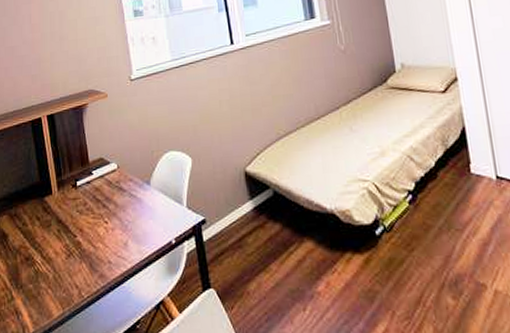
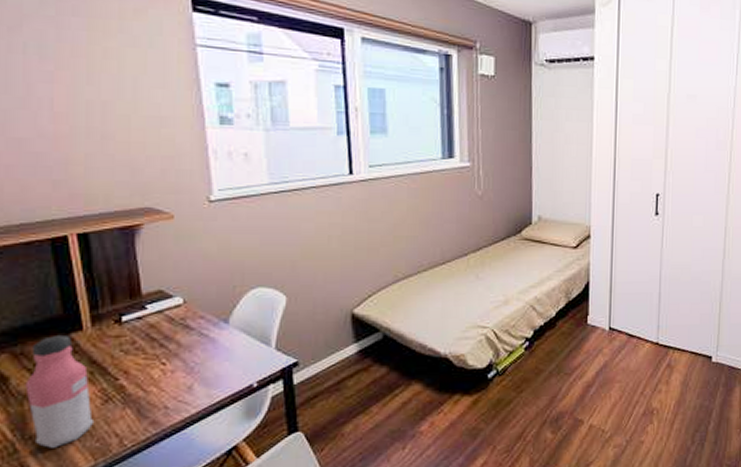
water bottle: none [18,199,62,297] -> present [25,335,95,448]

